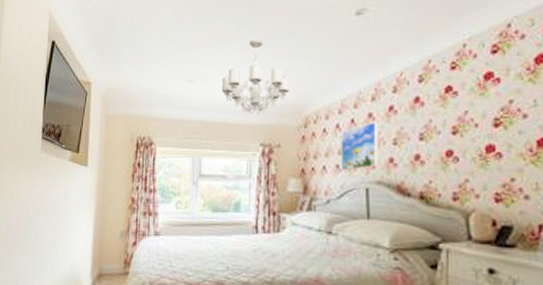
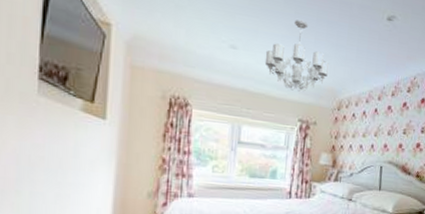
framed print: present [341,122,378,171] -> none [363,113,394,151]

